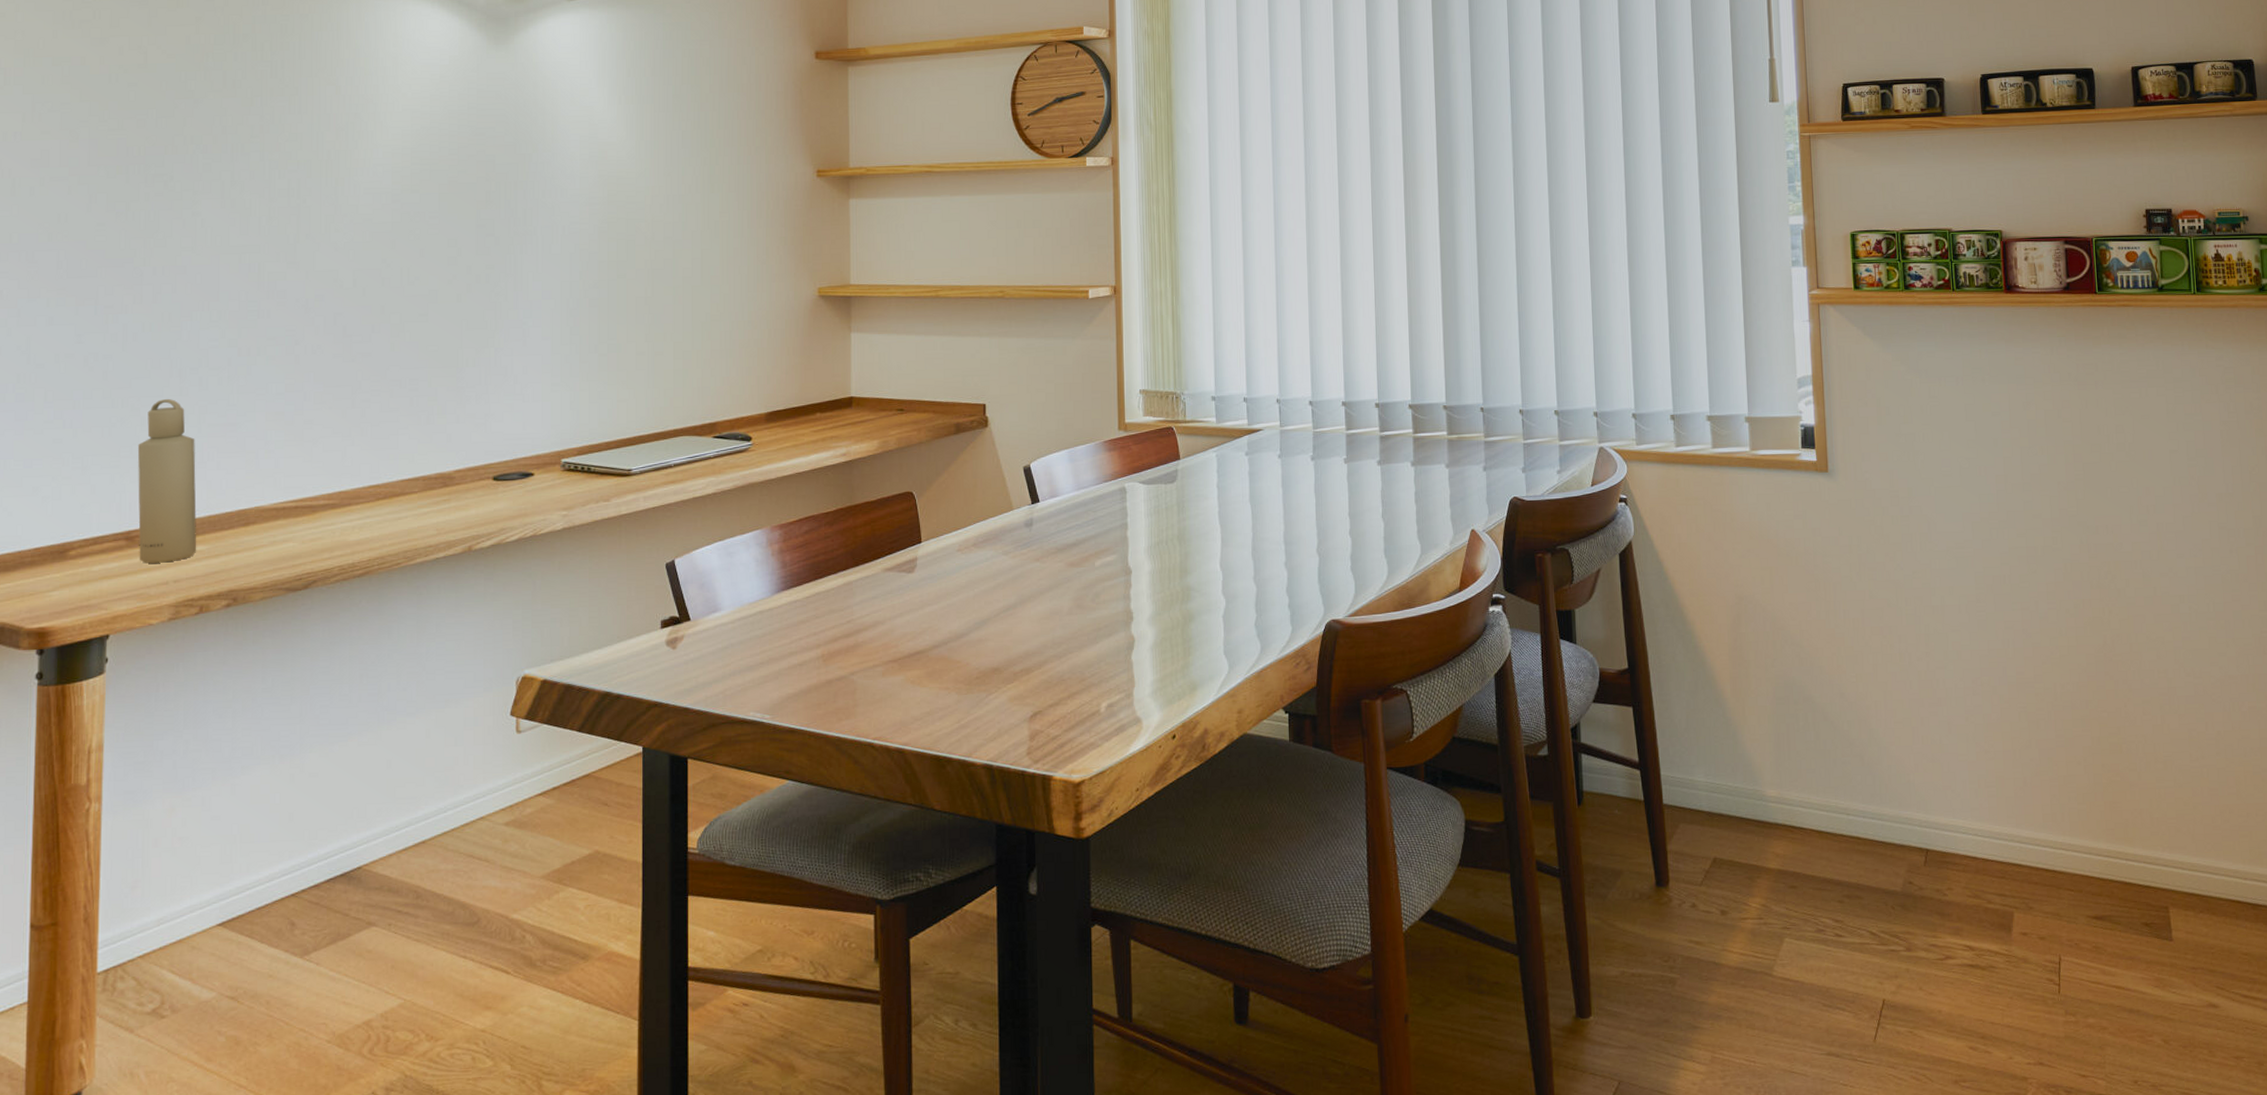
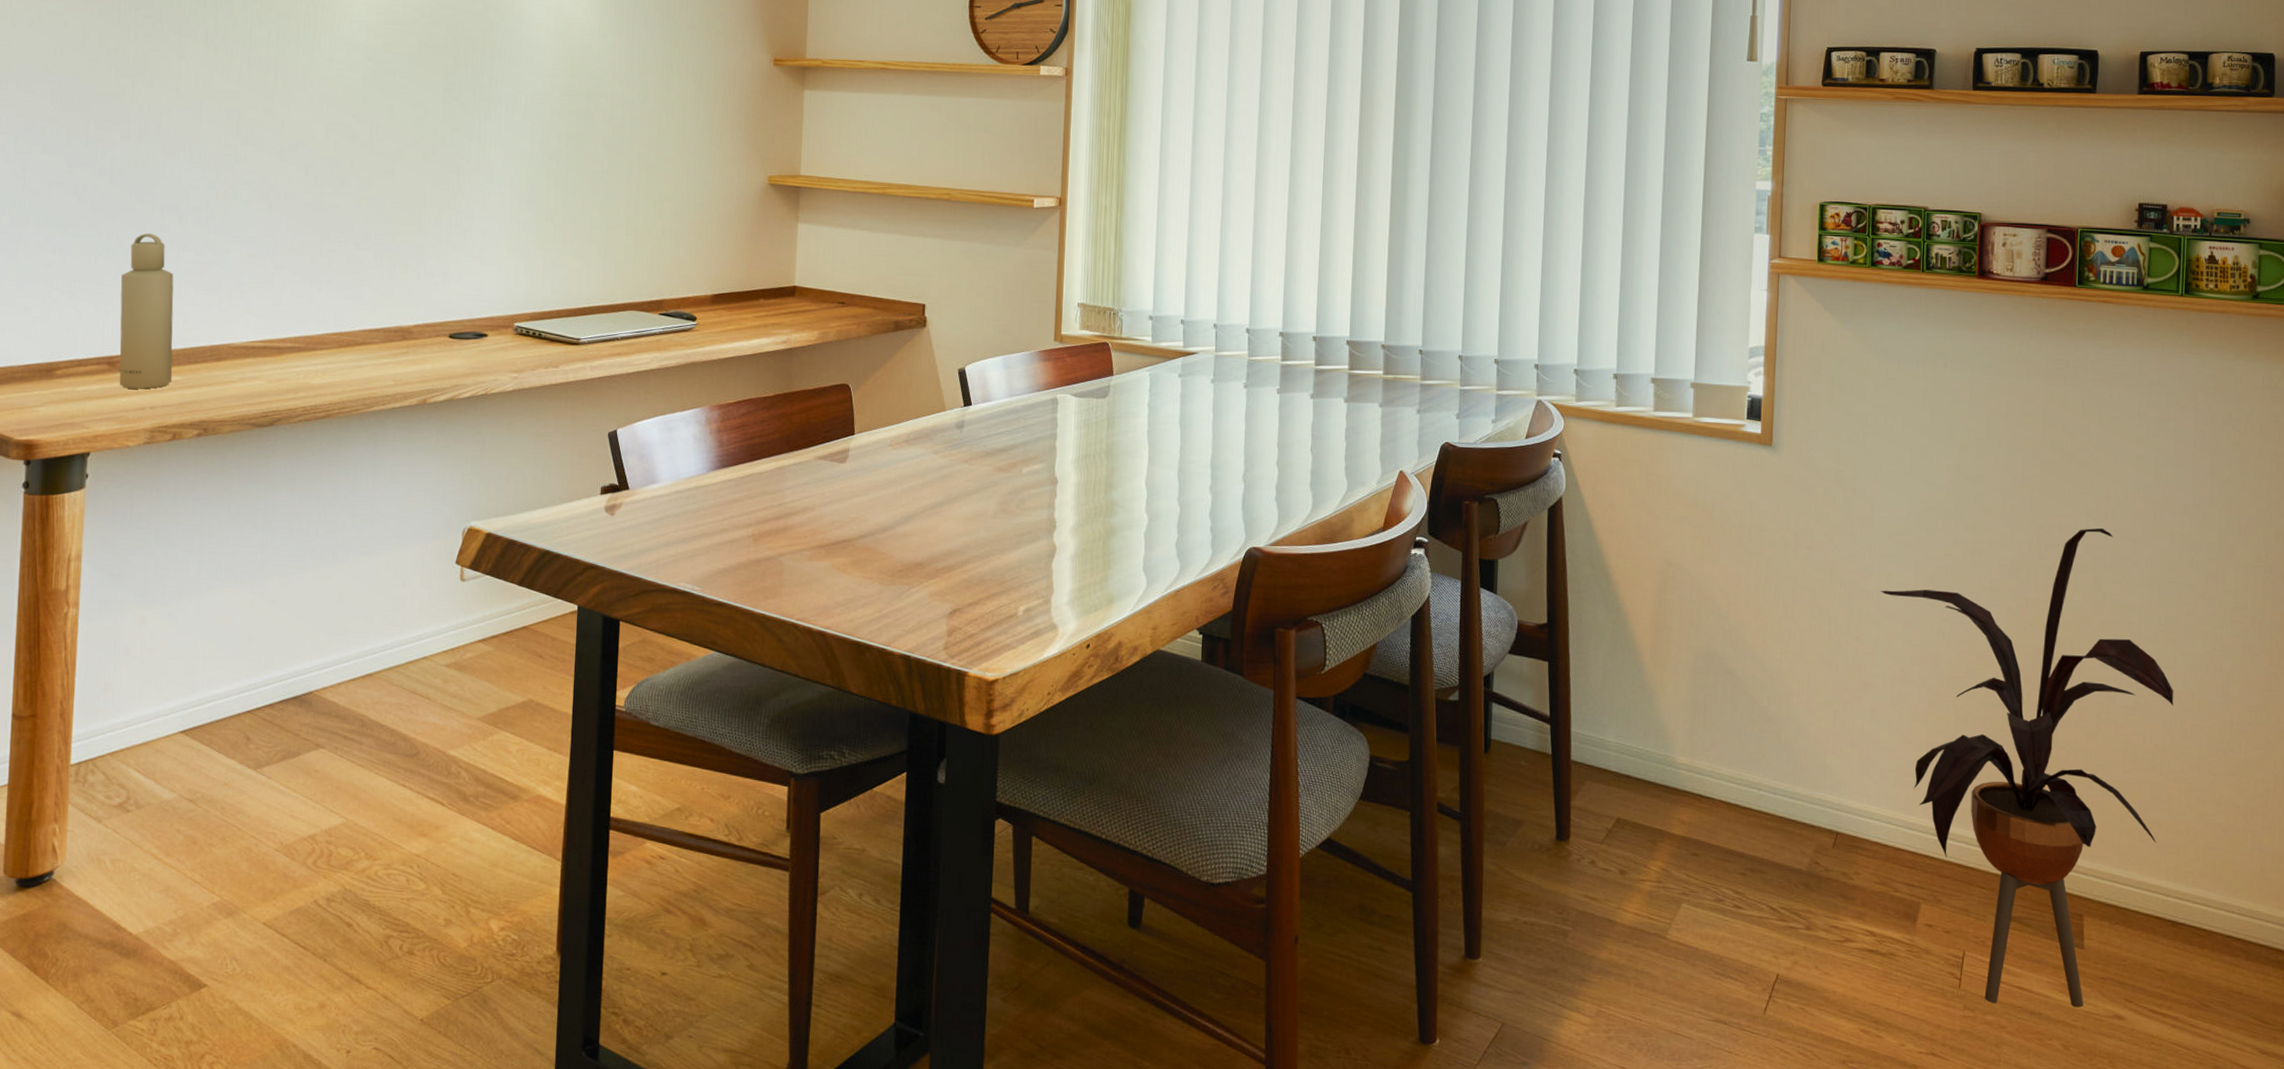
house plant: none [1944,523,2230,1006] -> present [1880,527,2174,1008]

